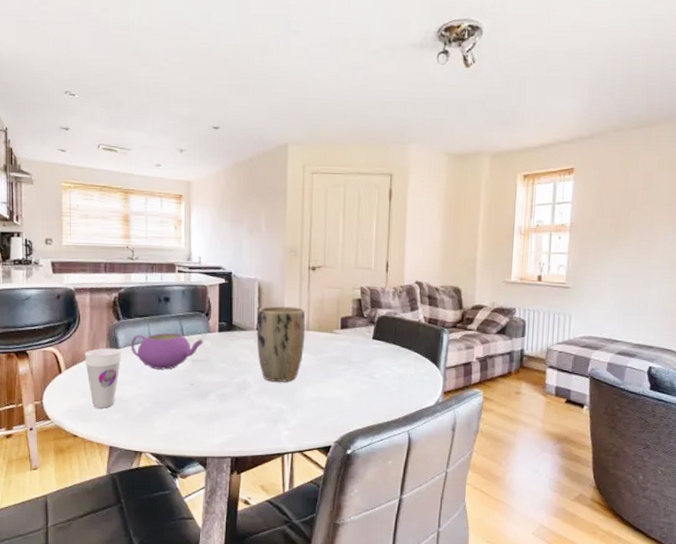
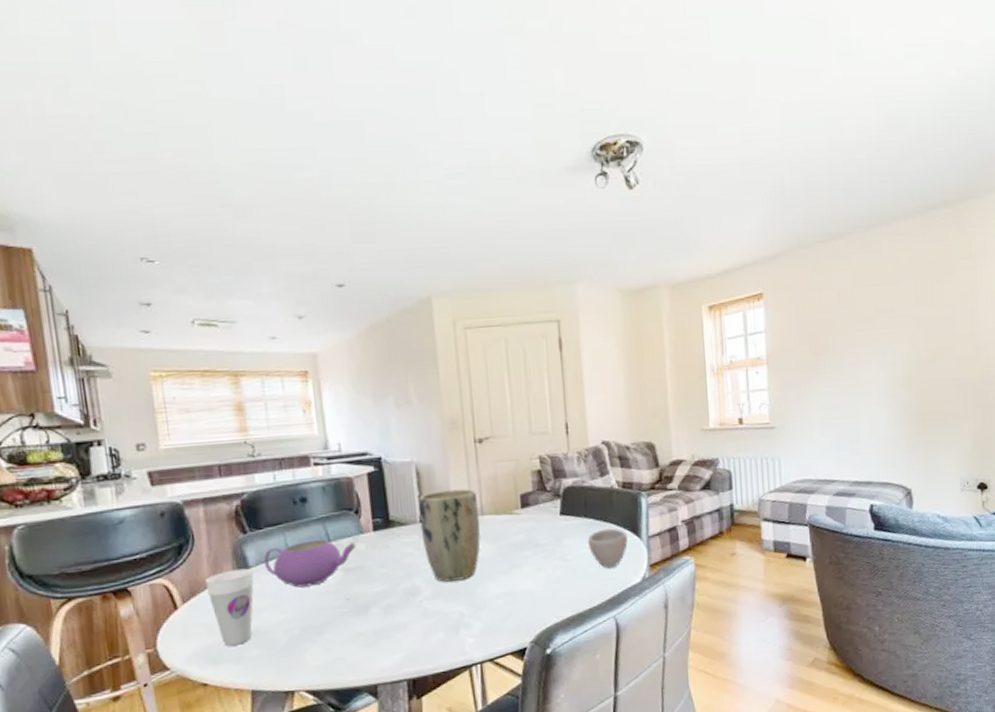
cup: none [393,356,428,390] -> present [587,528,628,568]

